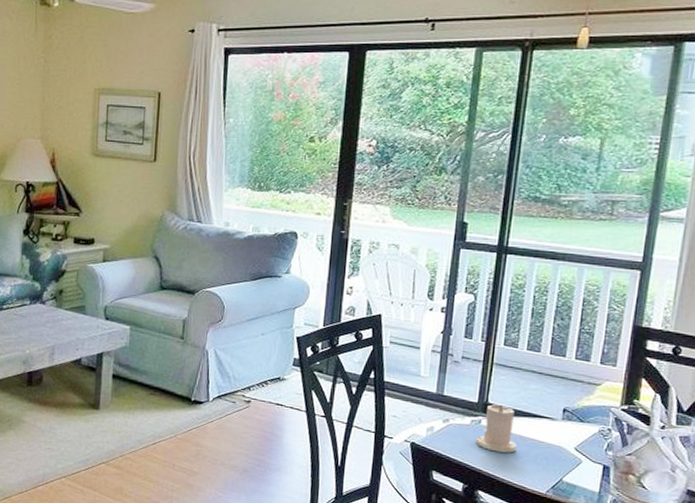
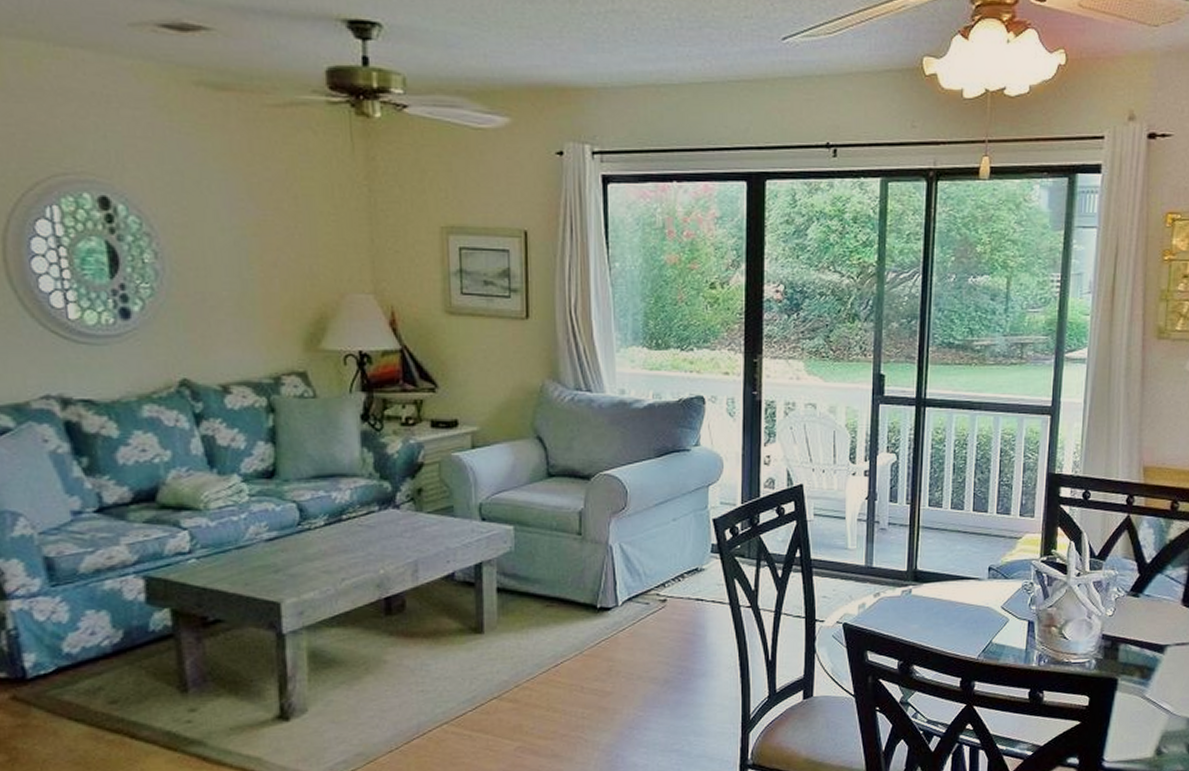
candle: present [475,404,517,453] -> none [907,571,947,622]

